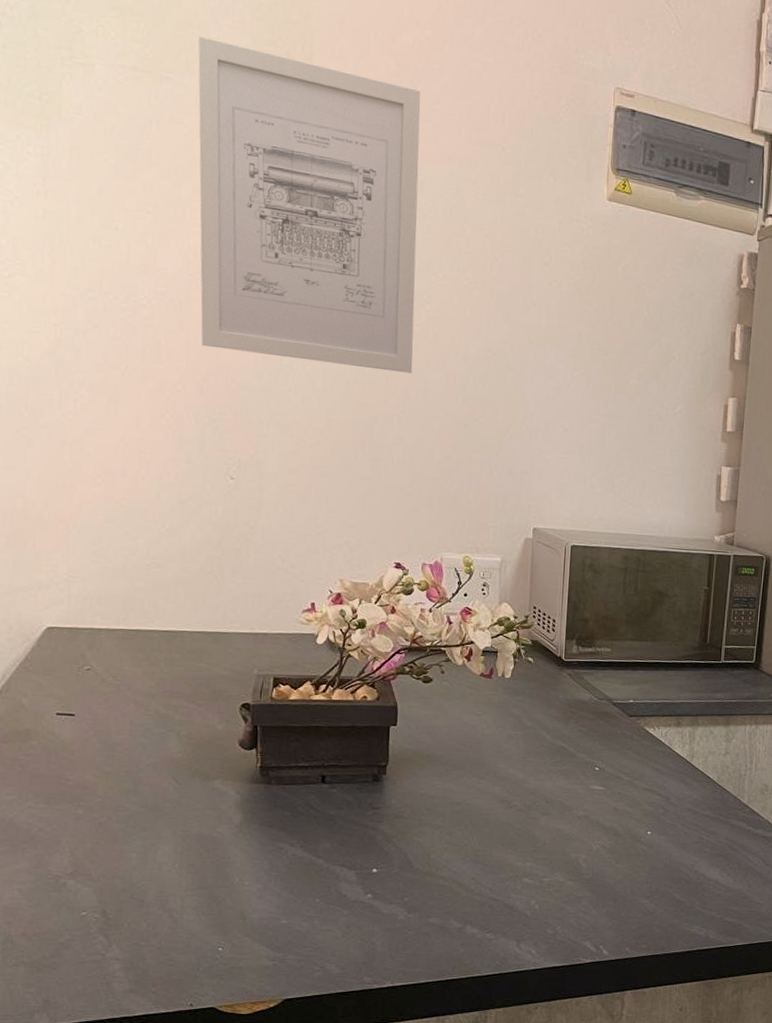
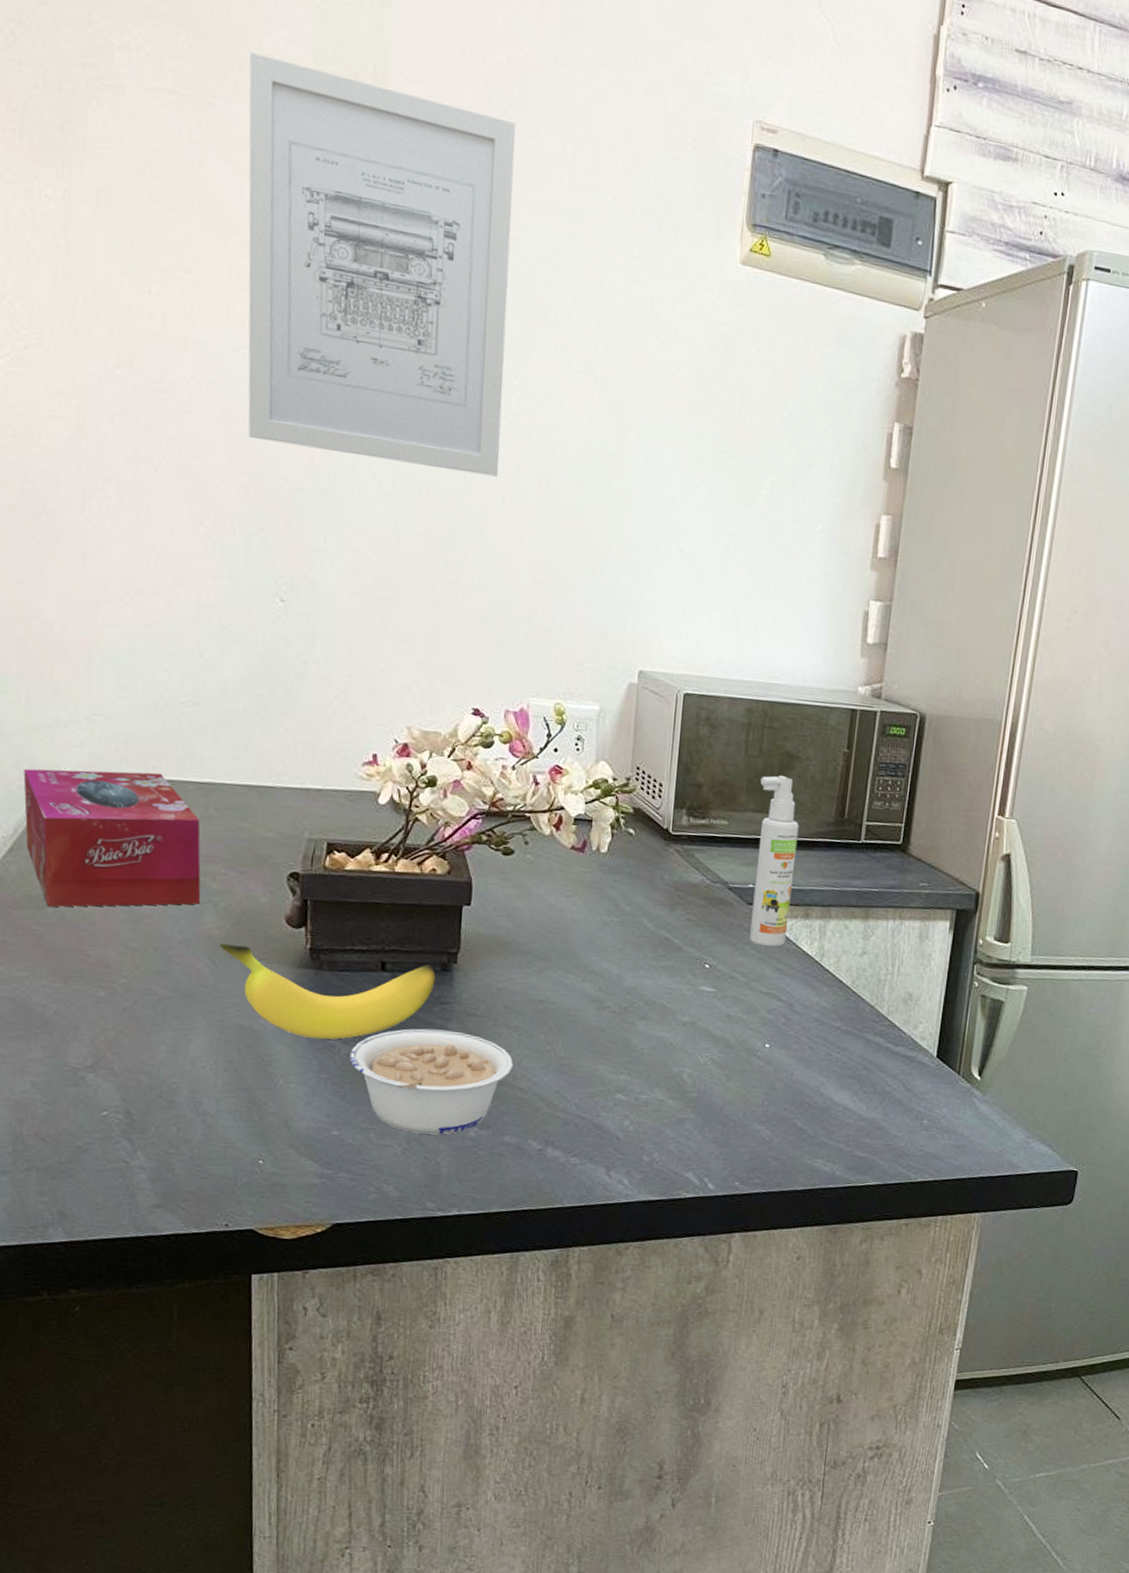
tissue box: none [10,623,166,740] -> present [23,768,201,907]
banana: none [183,766,368,842] -> present [220,944,436,1039]
legume: none [296,830,436,919] -> present [349,1028,513,1135]
spray bottle: none [632,610,670,750] -> present [749,775,799,947]

